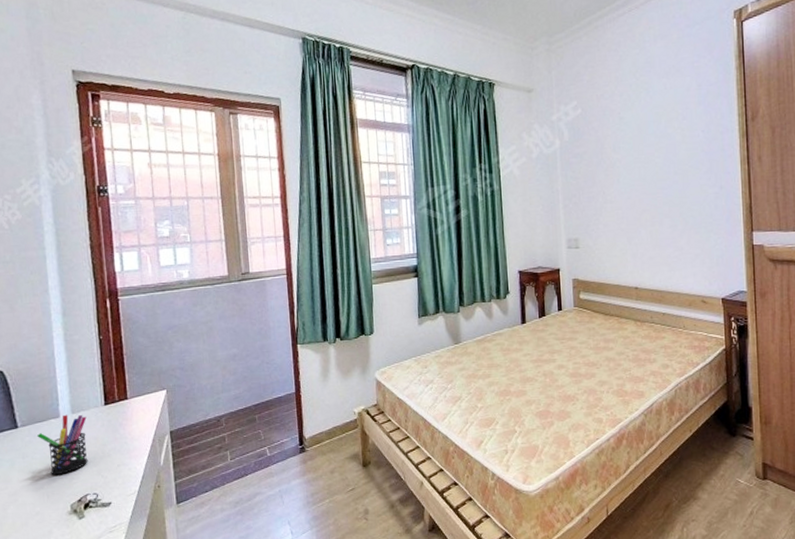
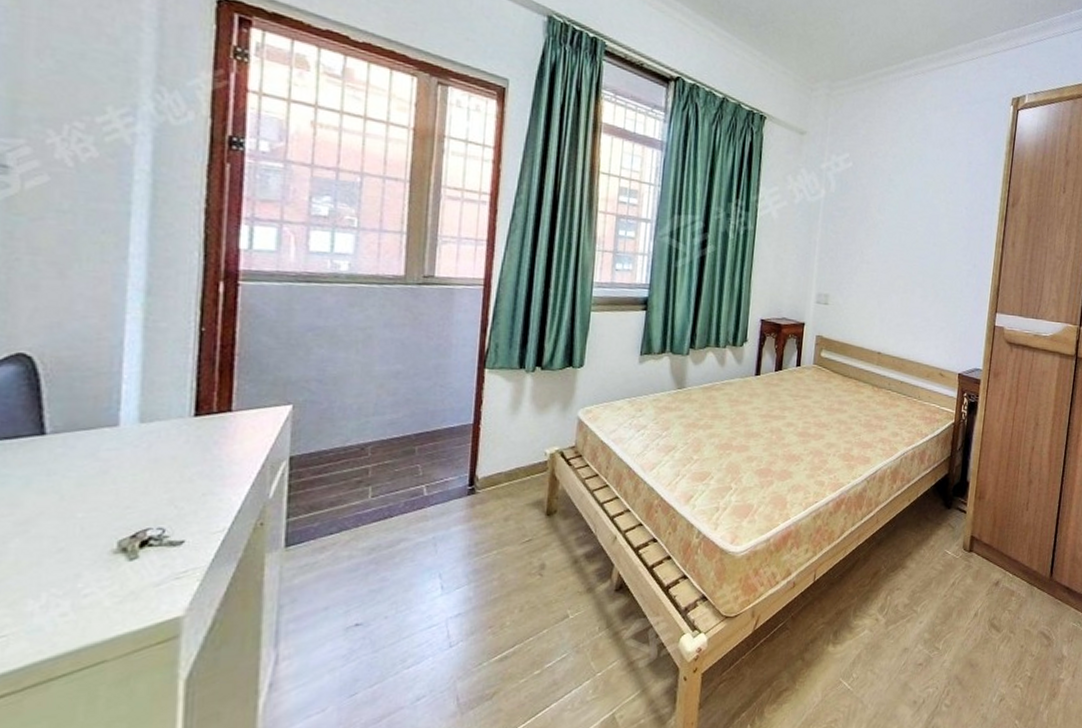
pen holder: present [37,414,88,475] -> none [77,423,163,502]

